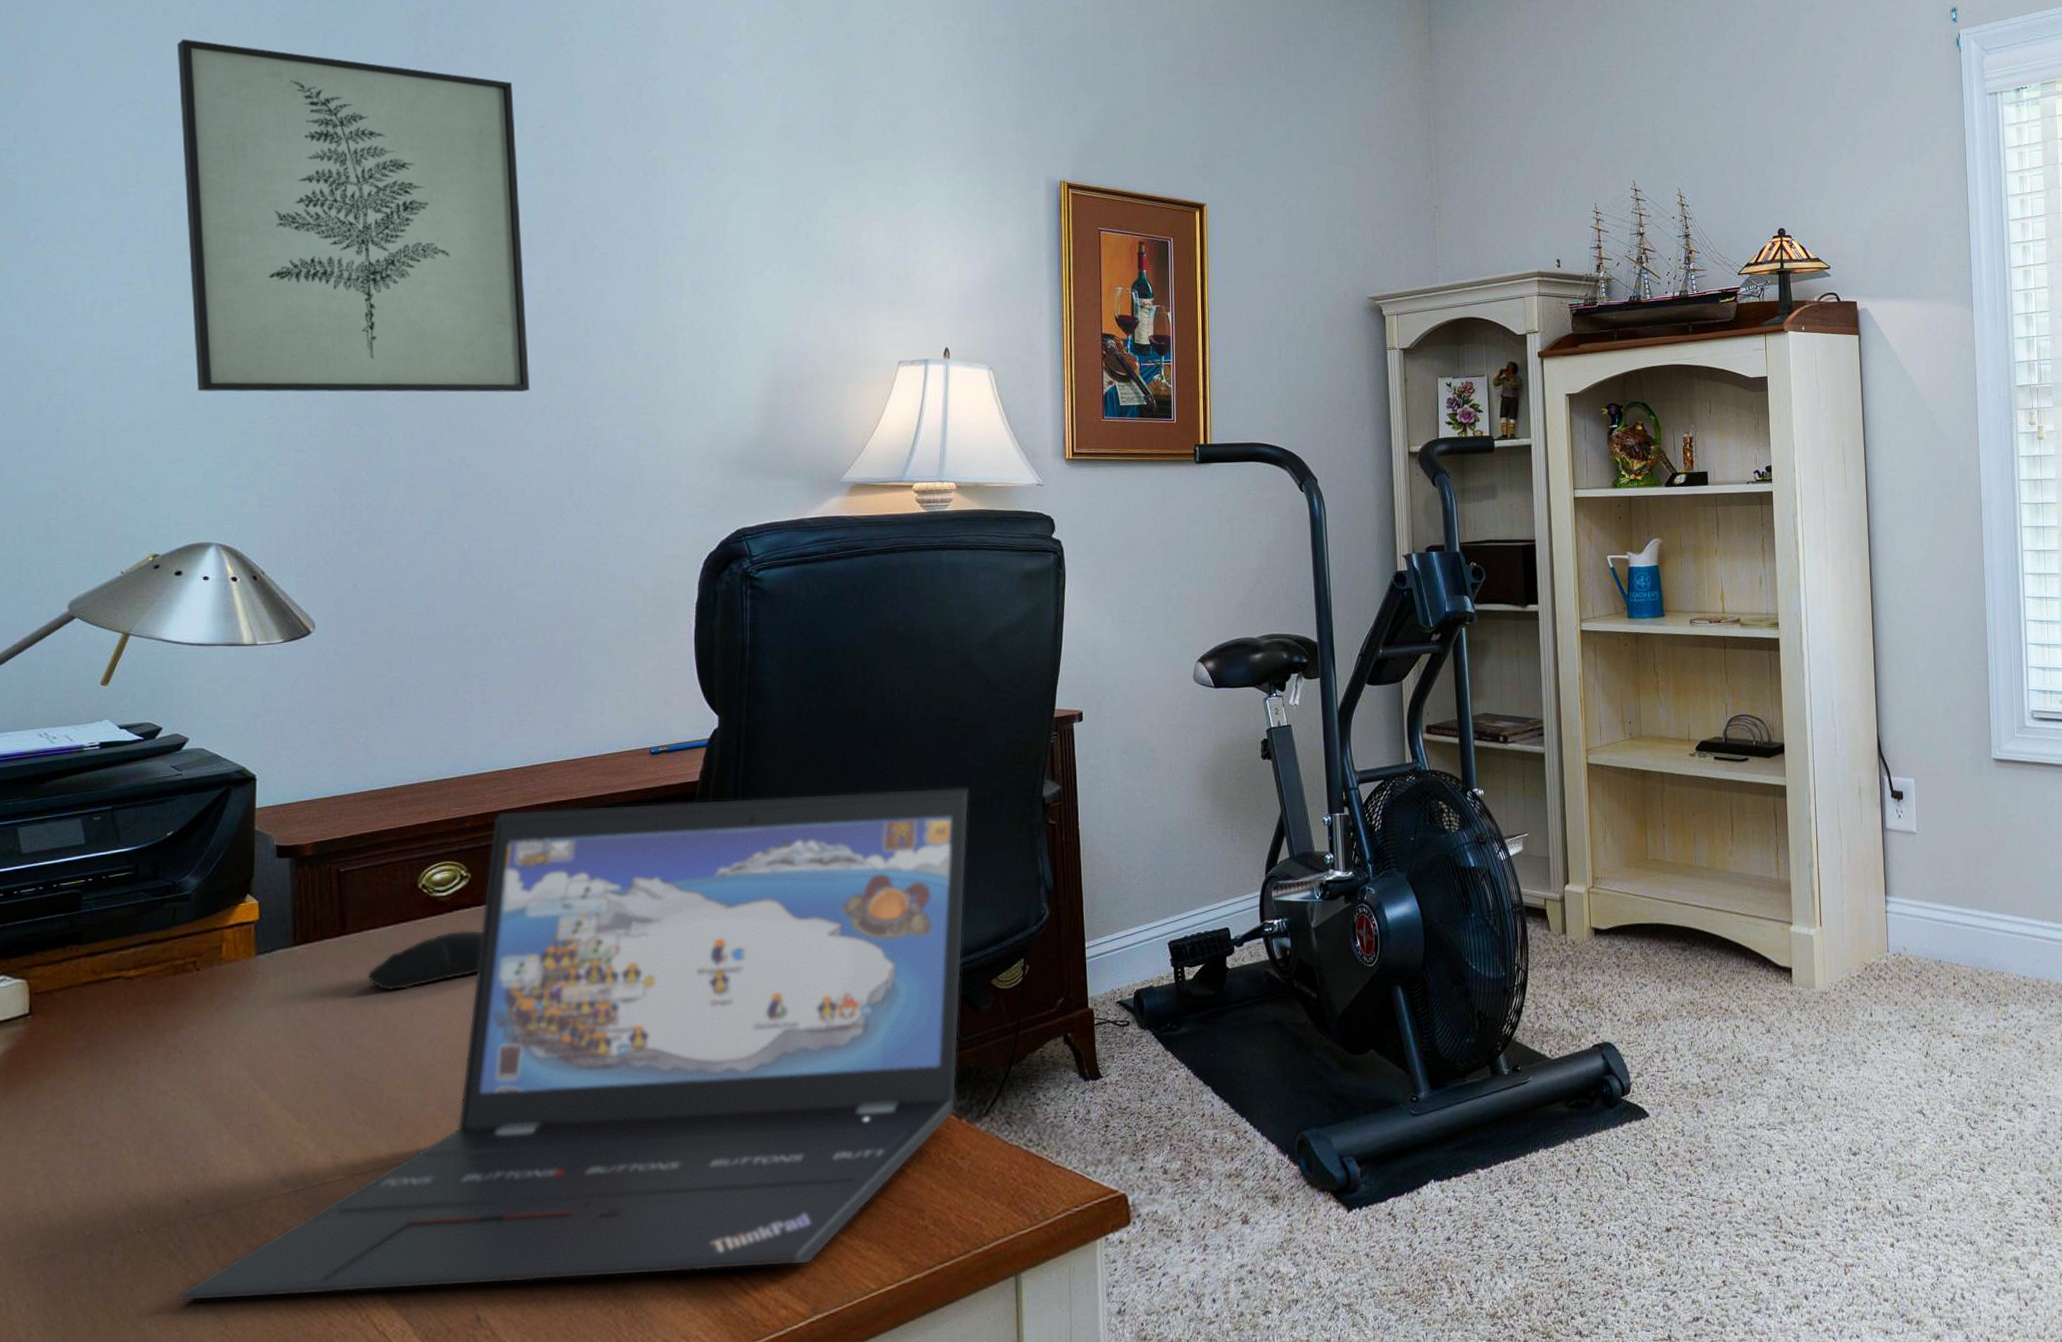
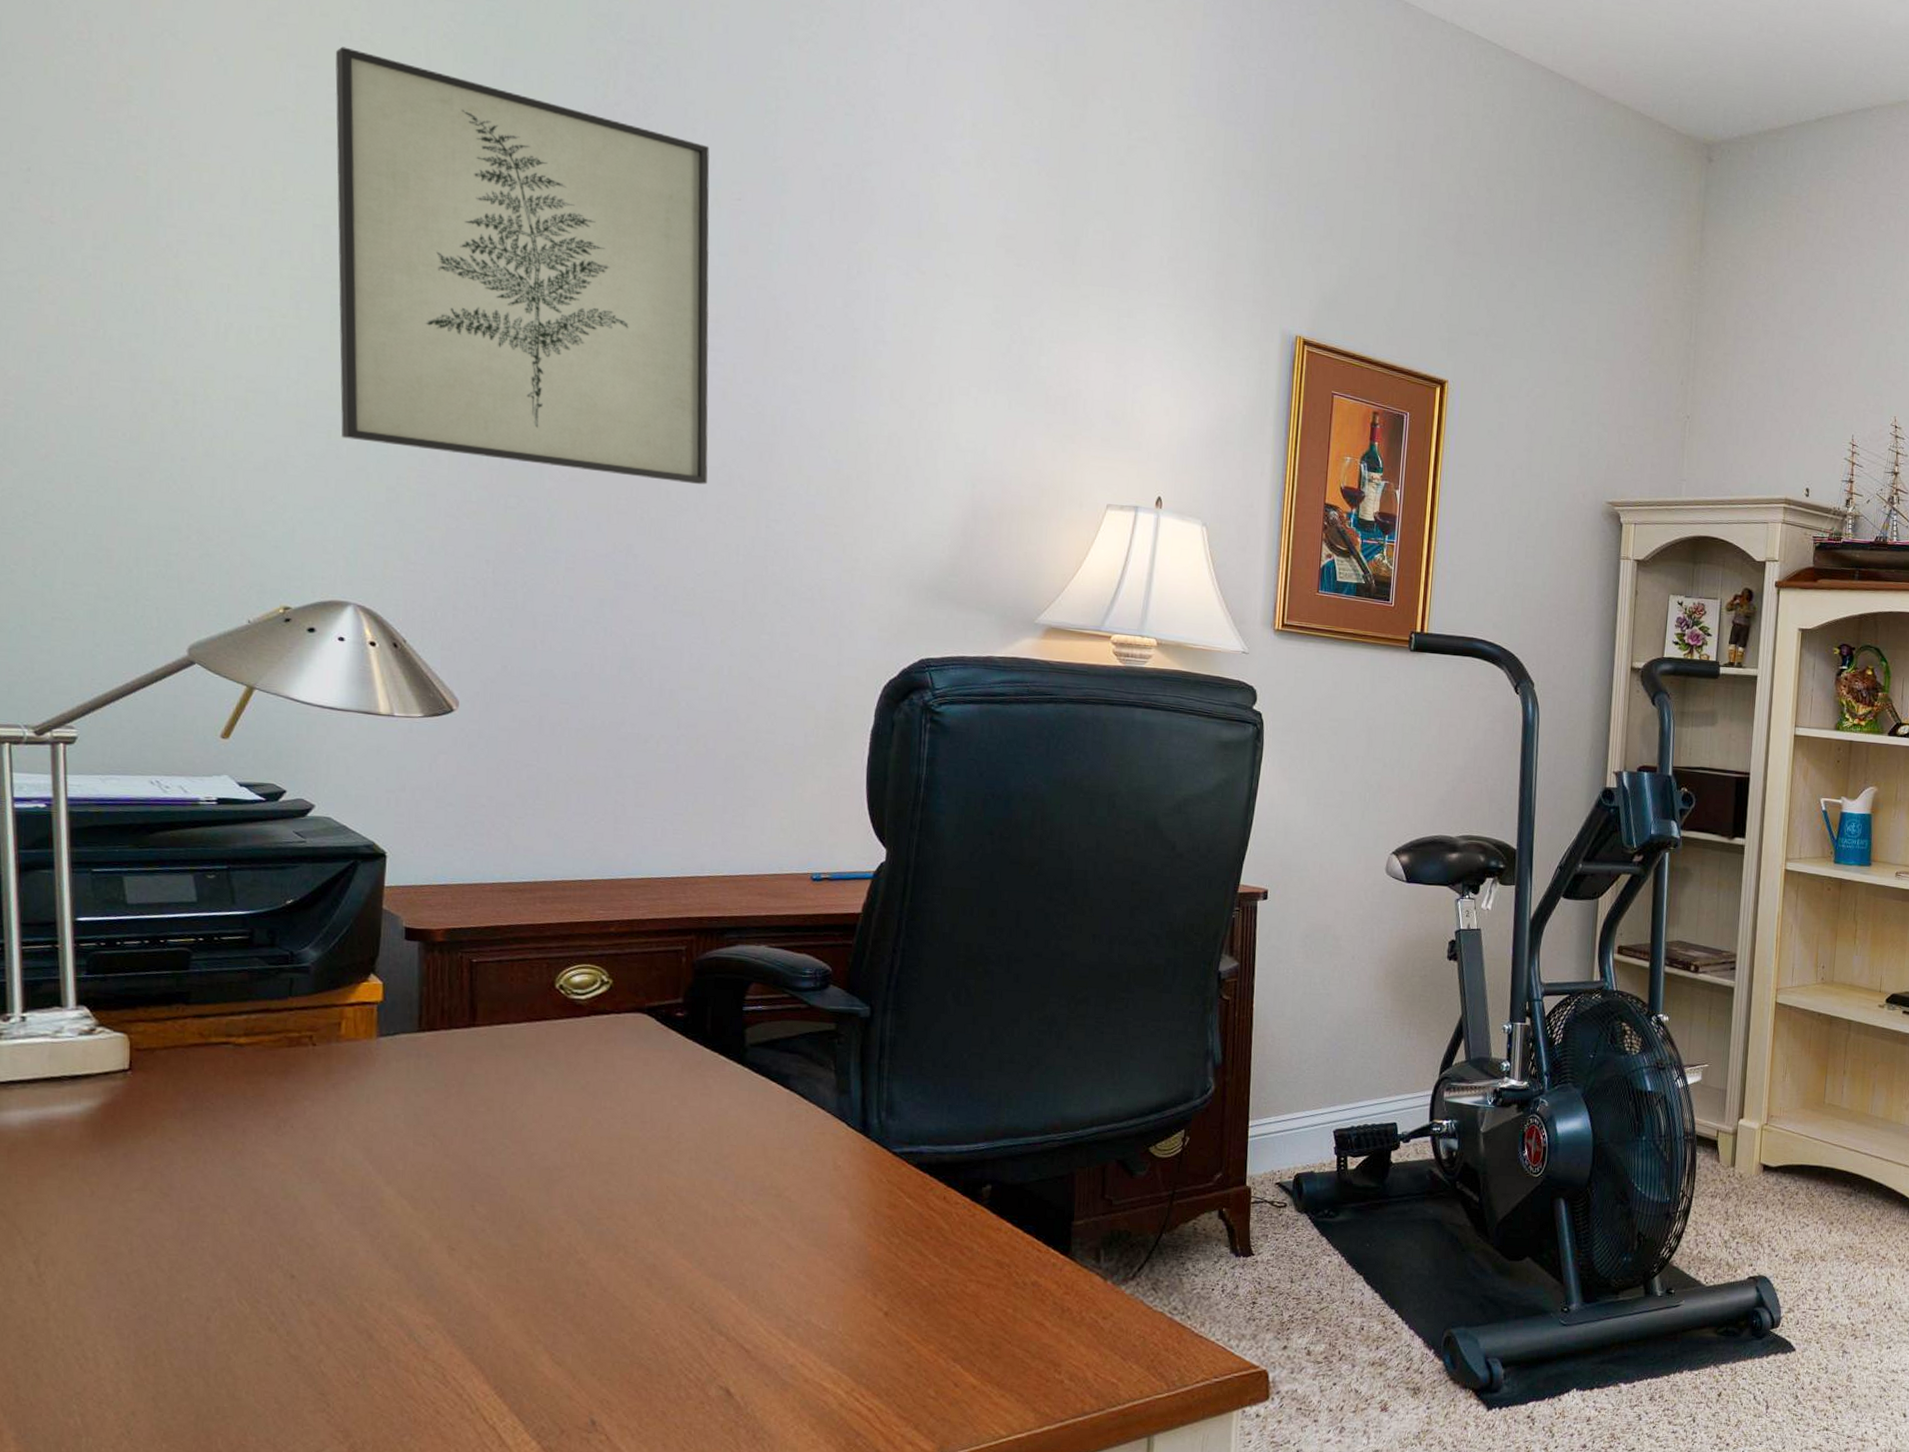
laptop: present [178,786,970,1302] -> none [278,921,1144,1405]
computer mouse: present [368,929,483,991] -> none [496,1035,622,1090]

